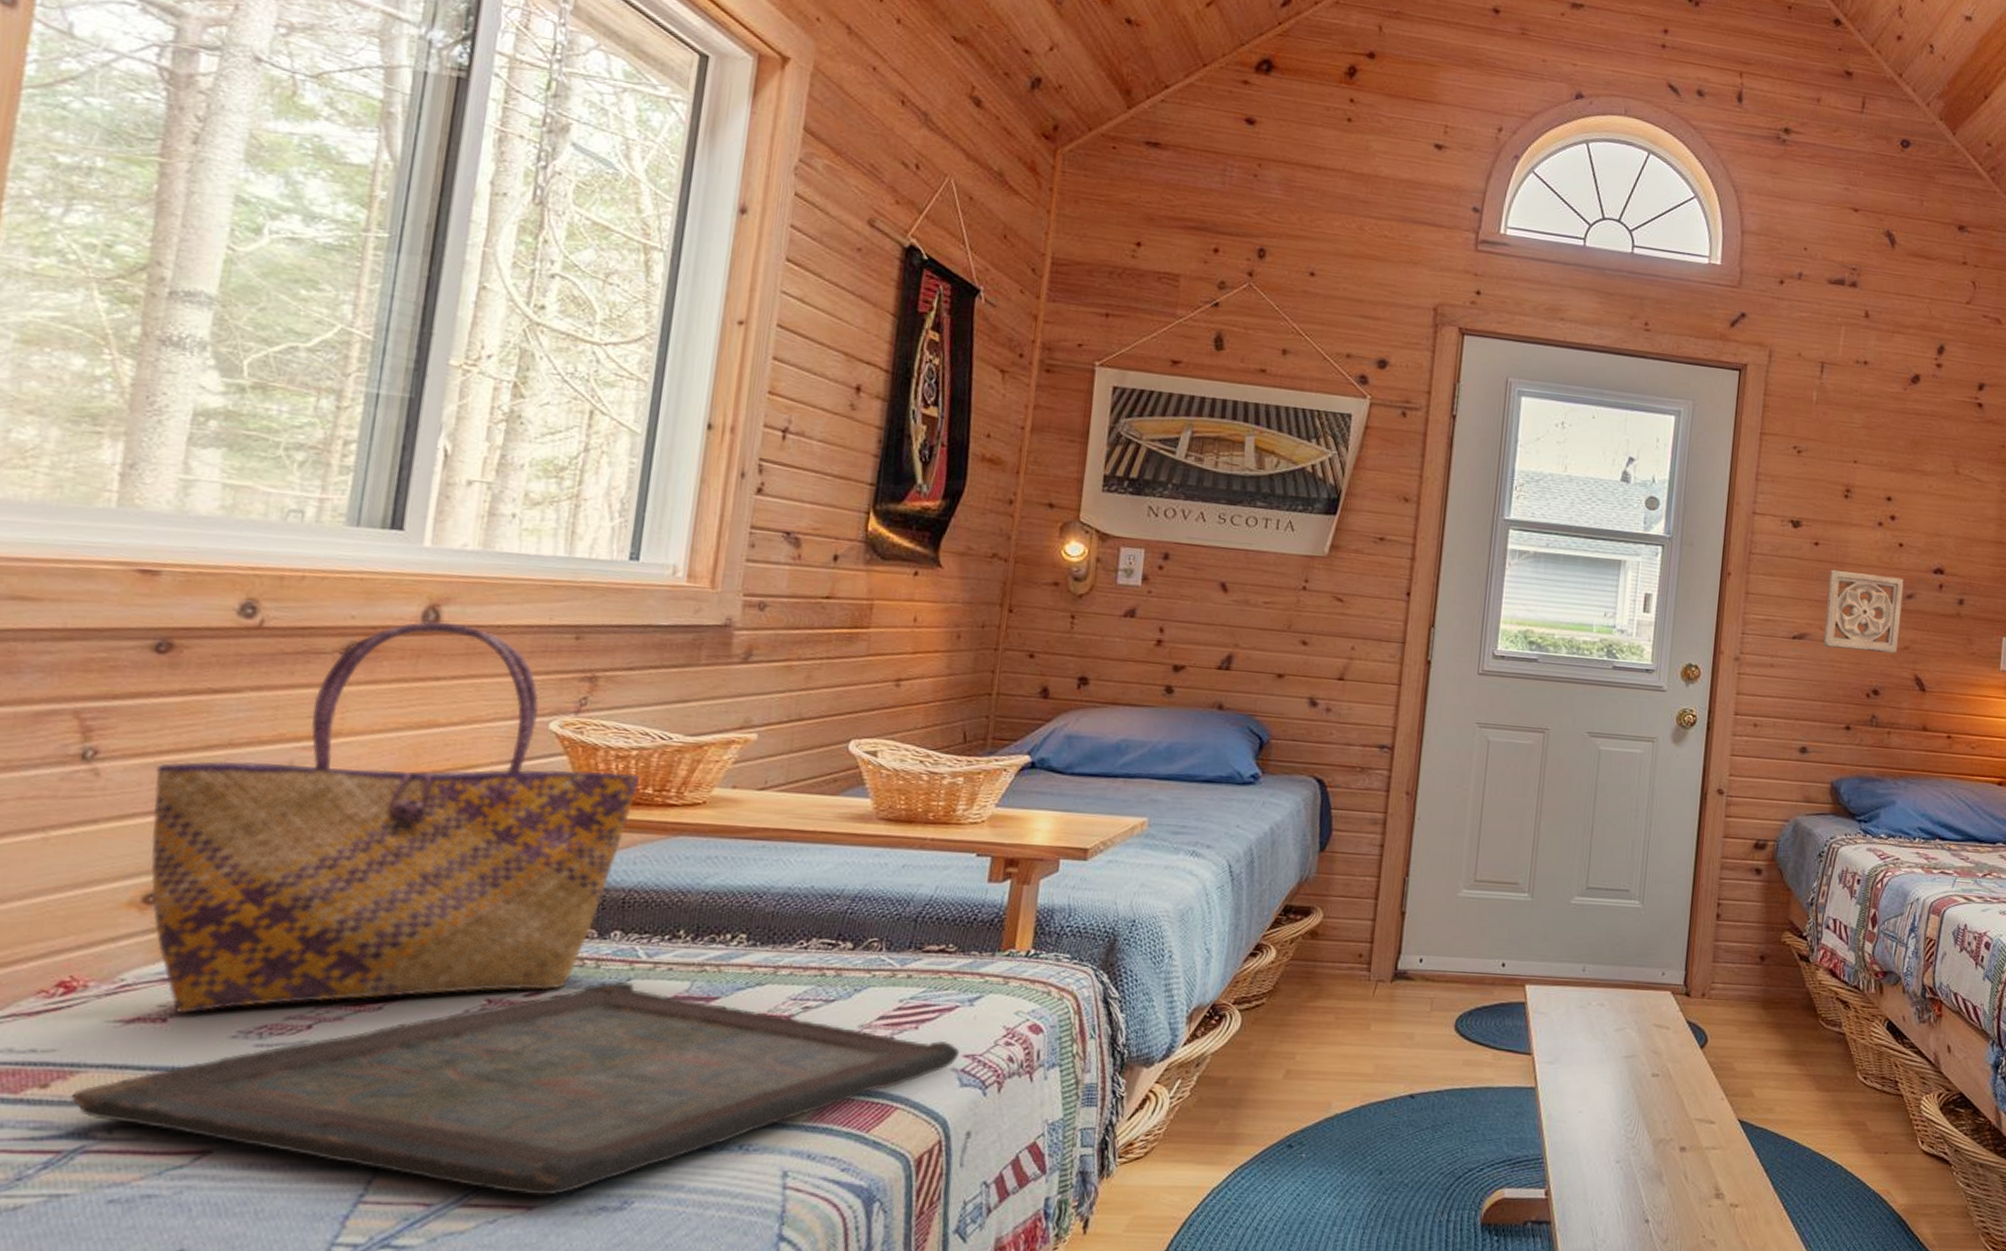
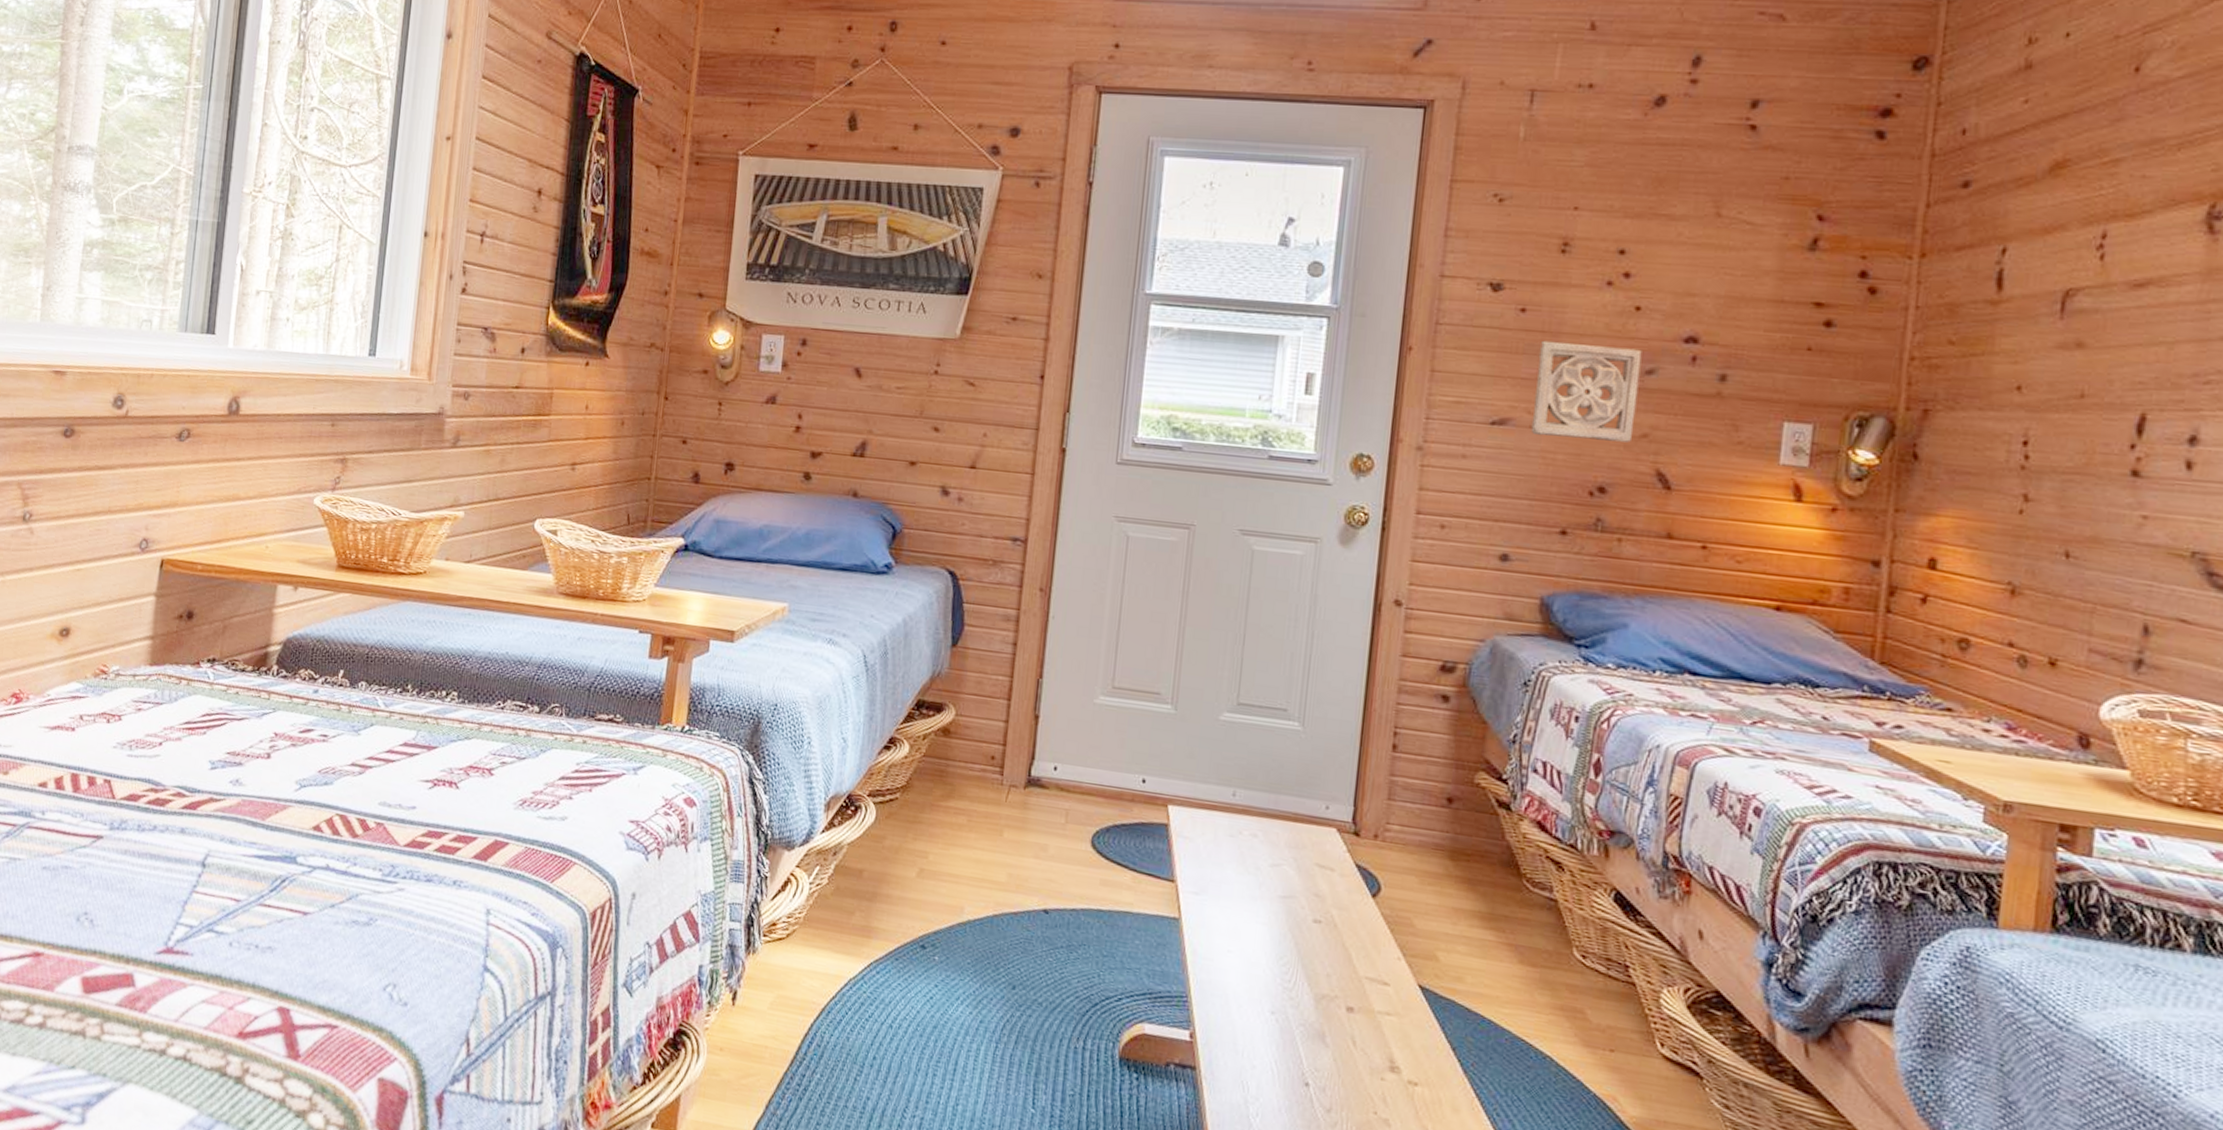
serving tray: present [71,982,960,1196] -> none [21,726,627,905]
tote bag: present [151,621,640,1013] -> none [64,411,378,729]

